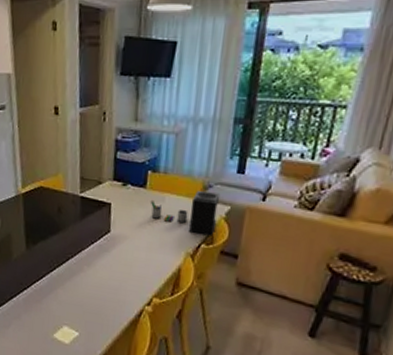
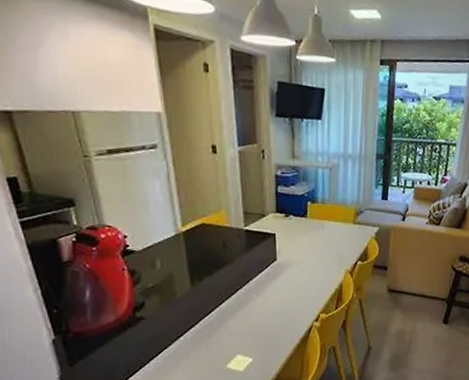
coffee maker: present [150,191,221,236] -> none [311,217,370,254]

